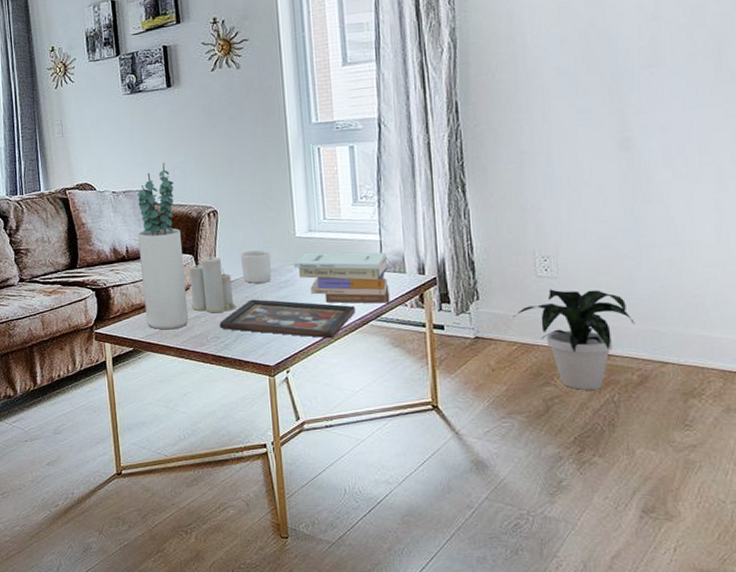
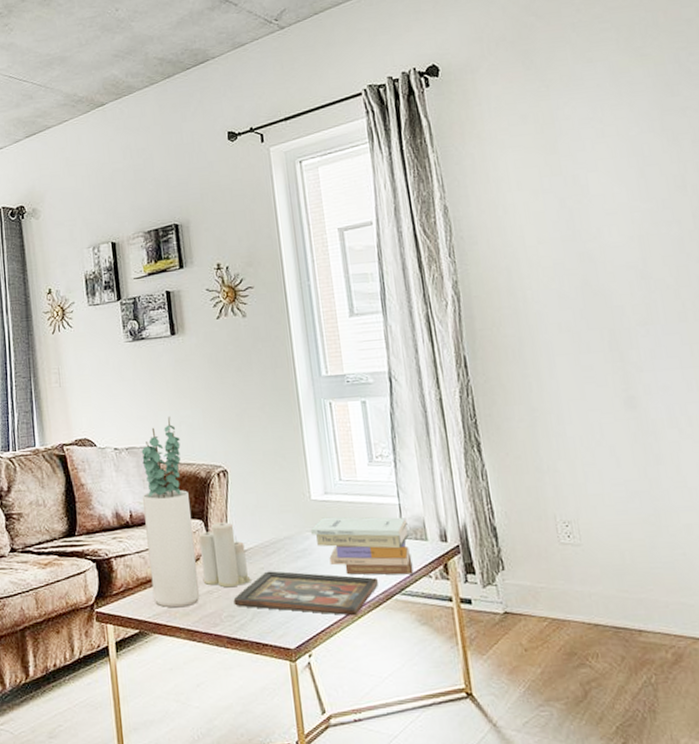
mug: present [240,250,272,283] -> none [253,515,288,553]
potted plant: present [513,289,635,390] -> none [540,557,663,671]

